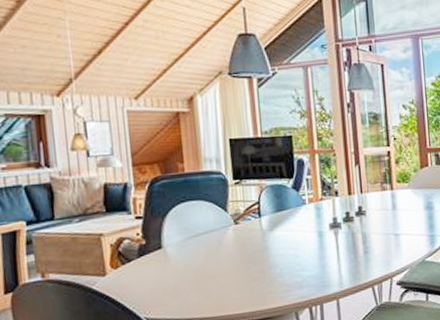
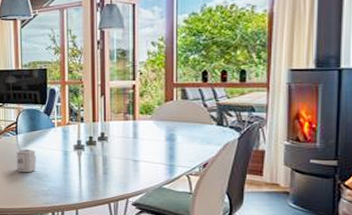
cup: none [260,233,287,263] -> present [16,149,36,173]

